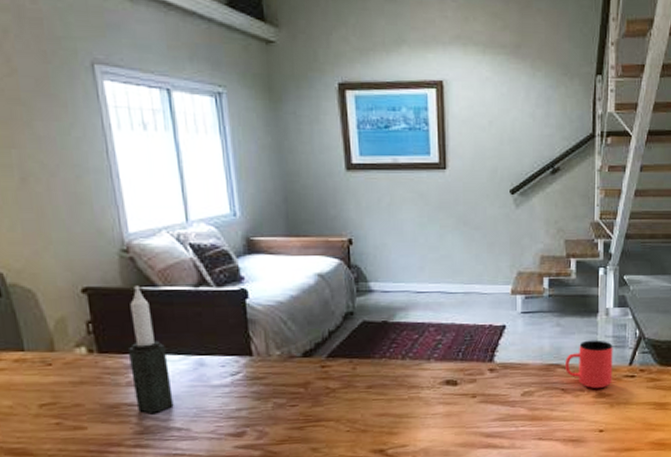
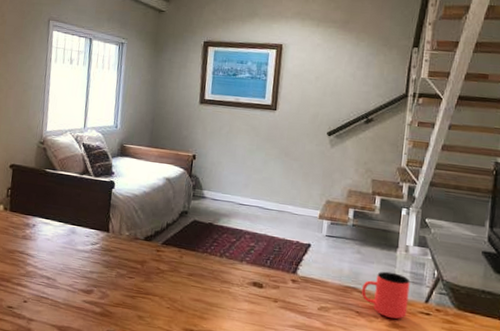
candle: present [127,285,174,413] -> none [25,168,53,262]

